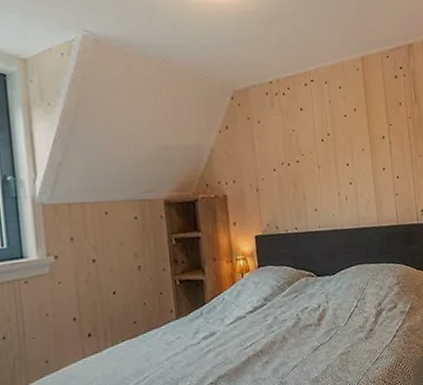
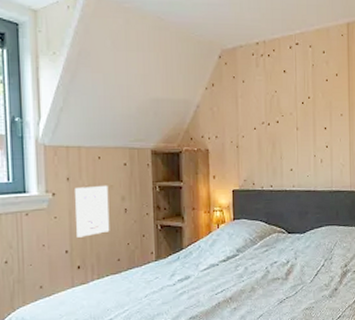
wall art: none [80,242,123,303] -> present [75,185,110,238]

